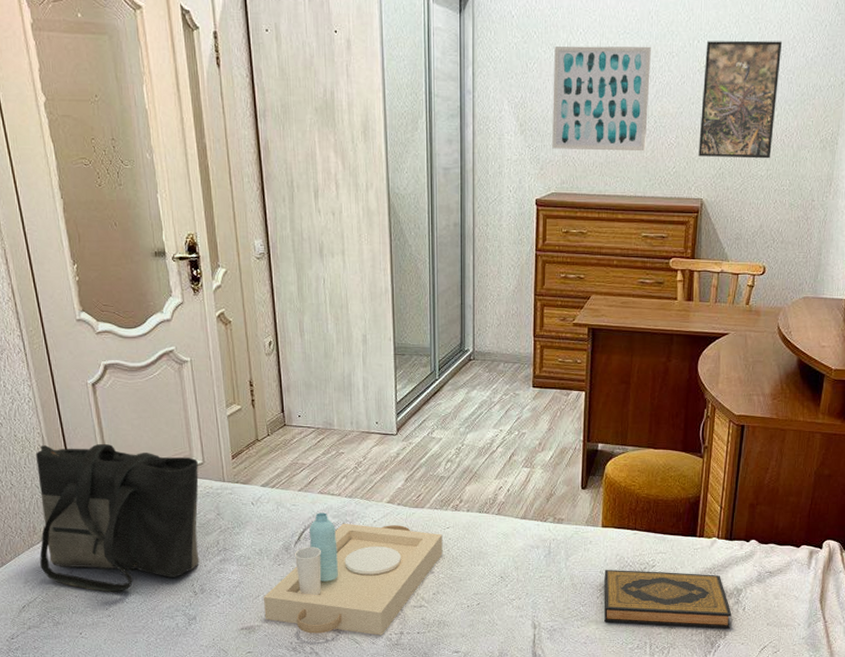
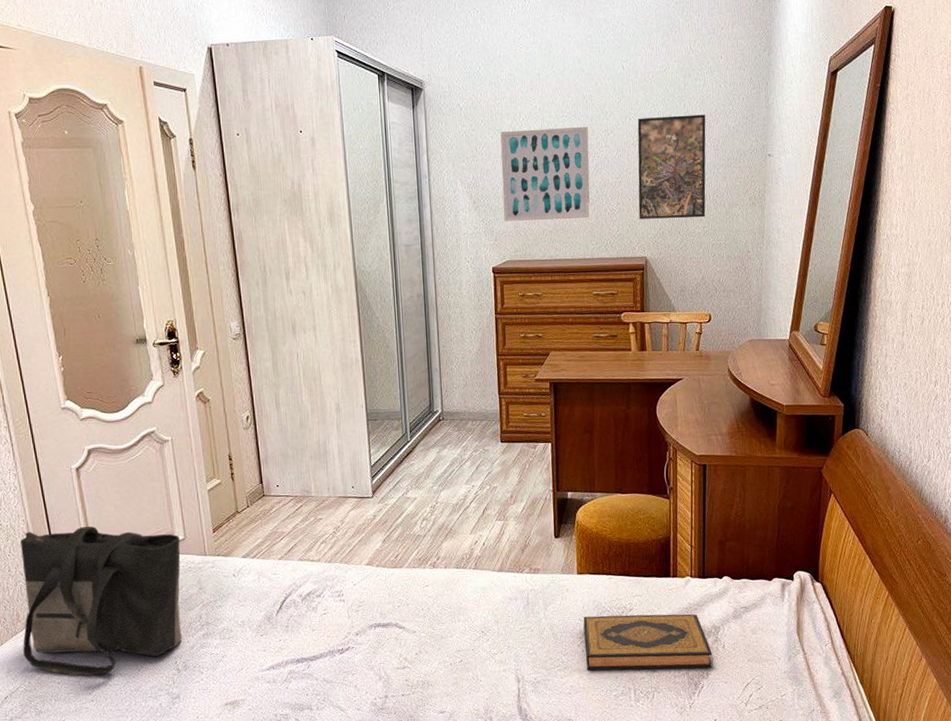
serving tray: present [264,512,443,636] -> none [247,579,423,704]

